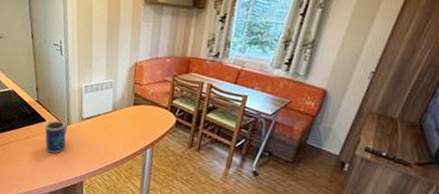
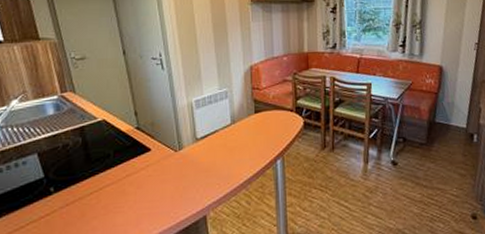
mug: present [44,120,68,154] -> none [150,147,180,189]

